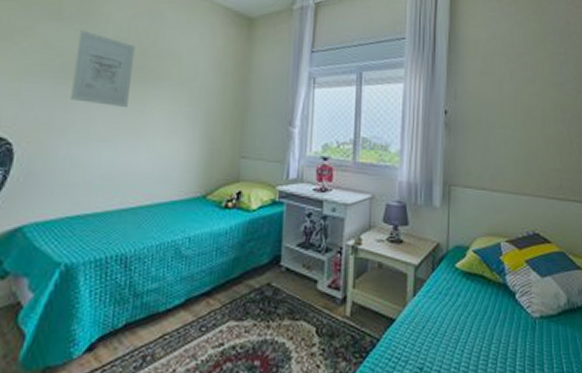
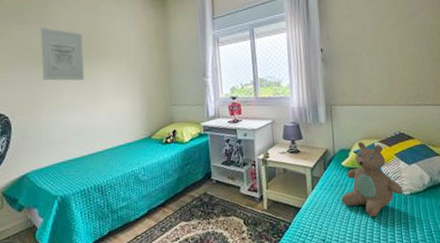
teddy bear: none [450,239,532,343] -> present [341,142,404,217]

